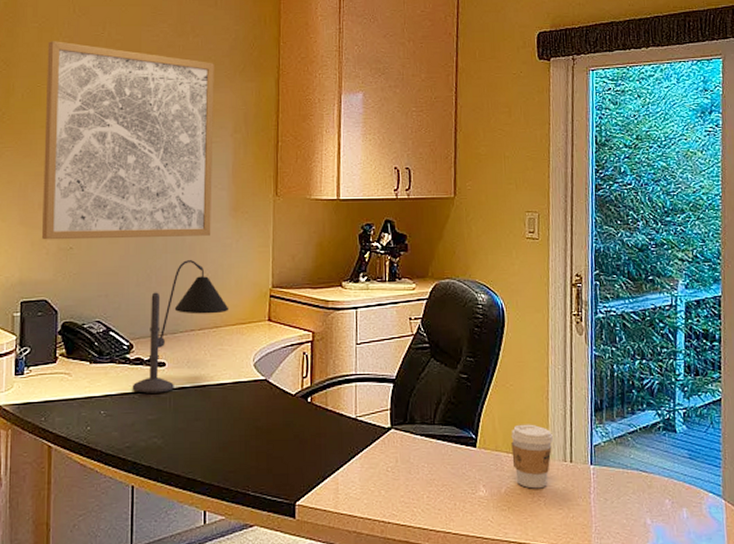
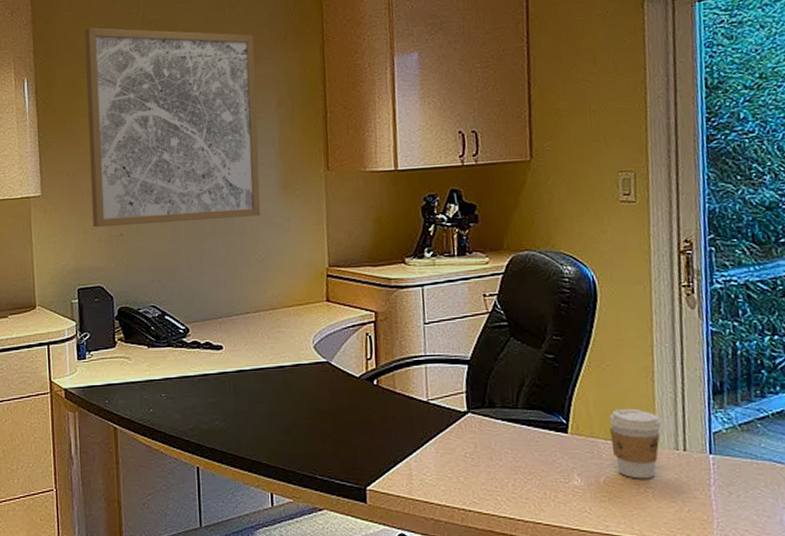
desk lamp: present [132,260,229,393] -> none [190,241,285,376]

